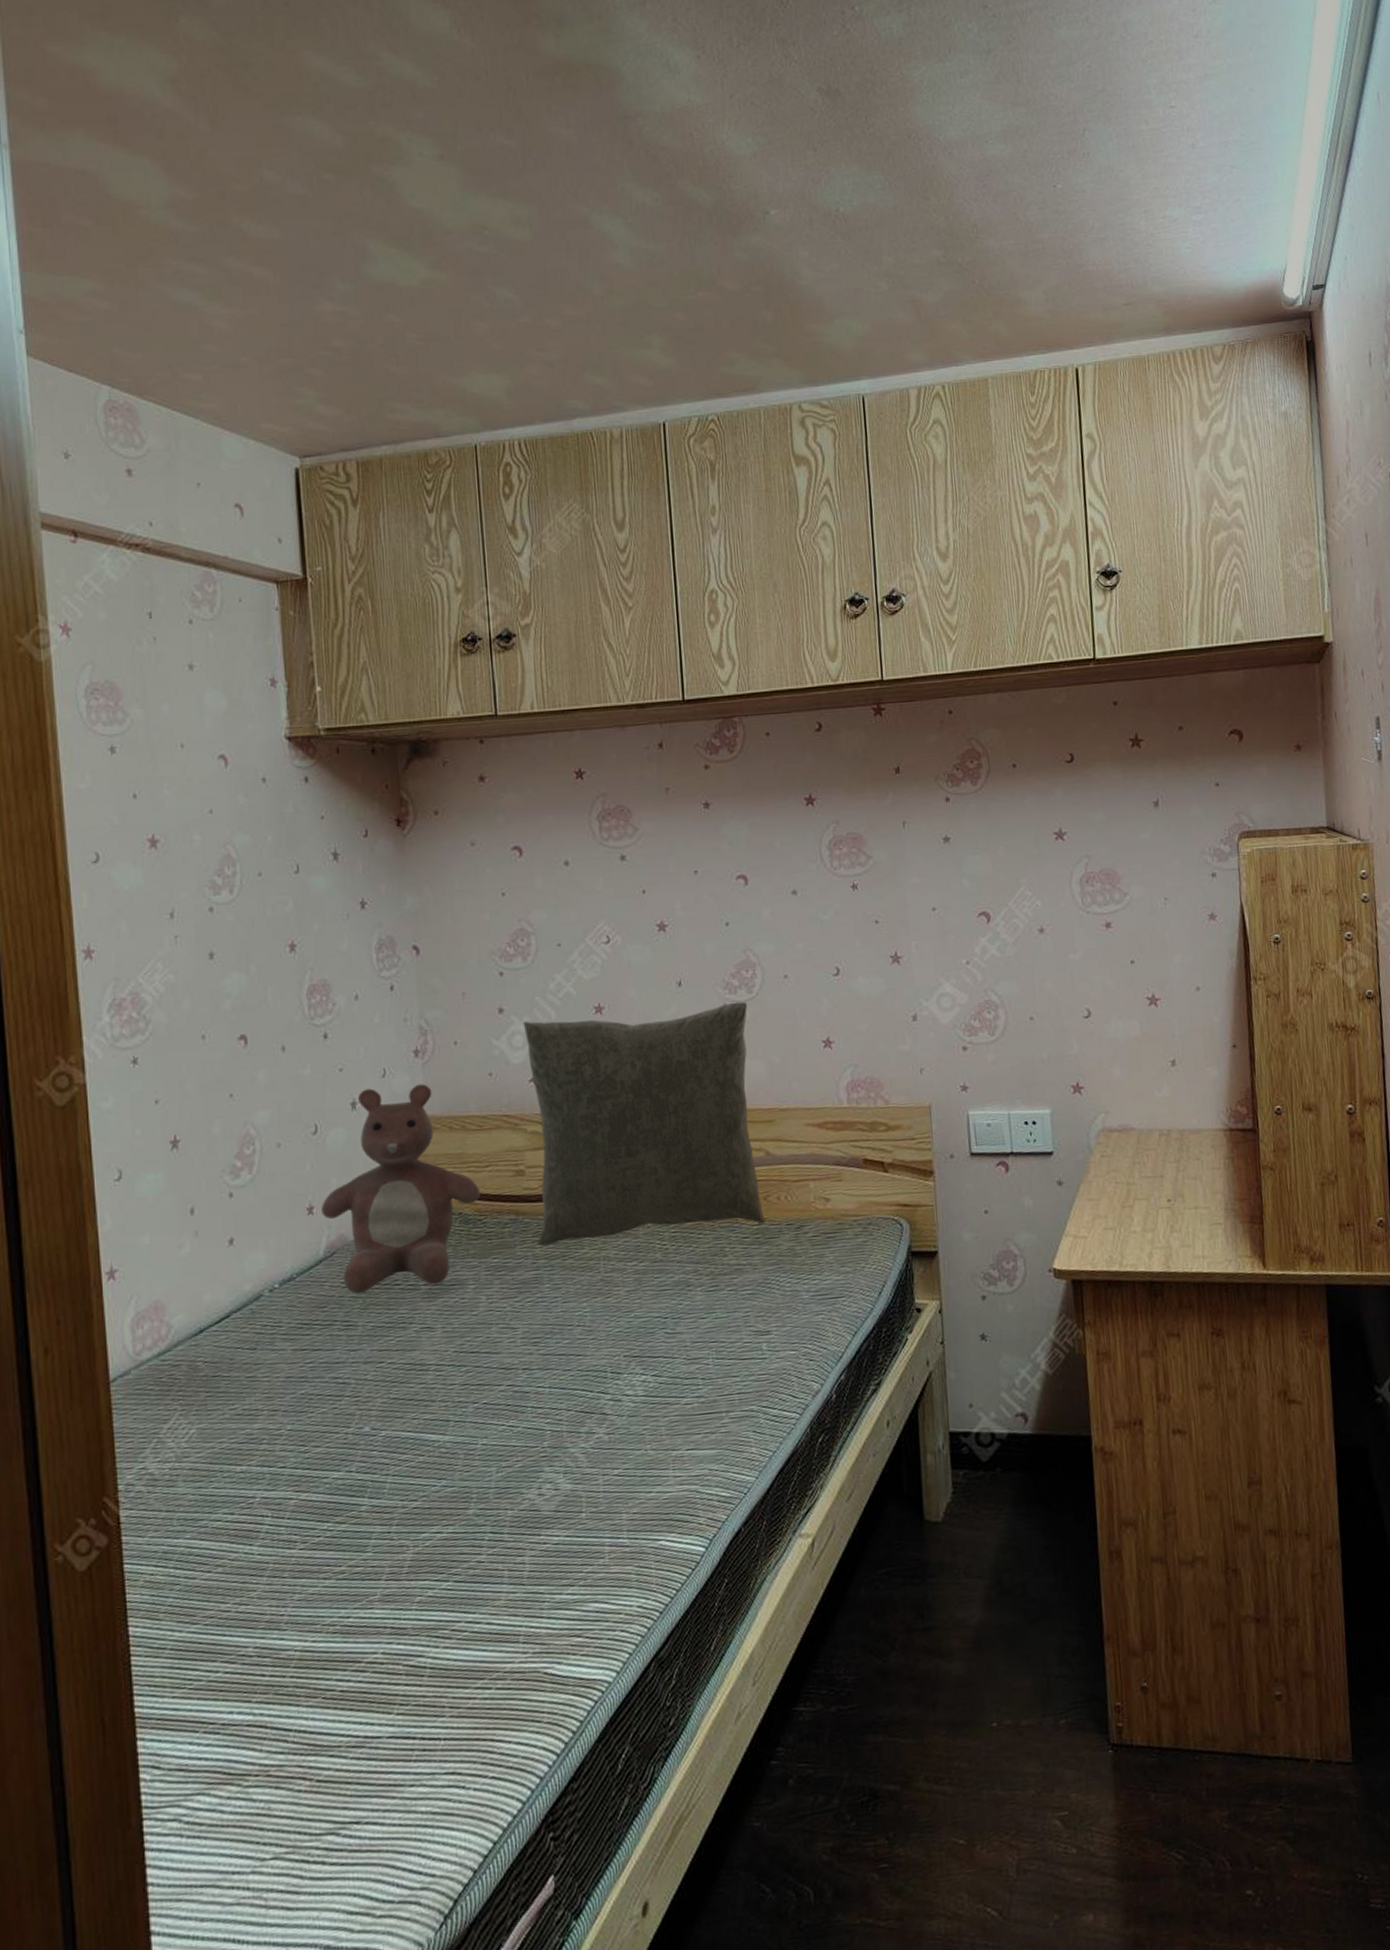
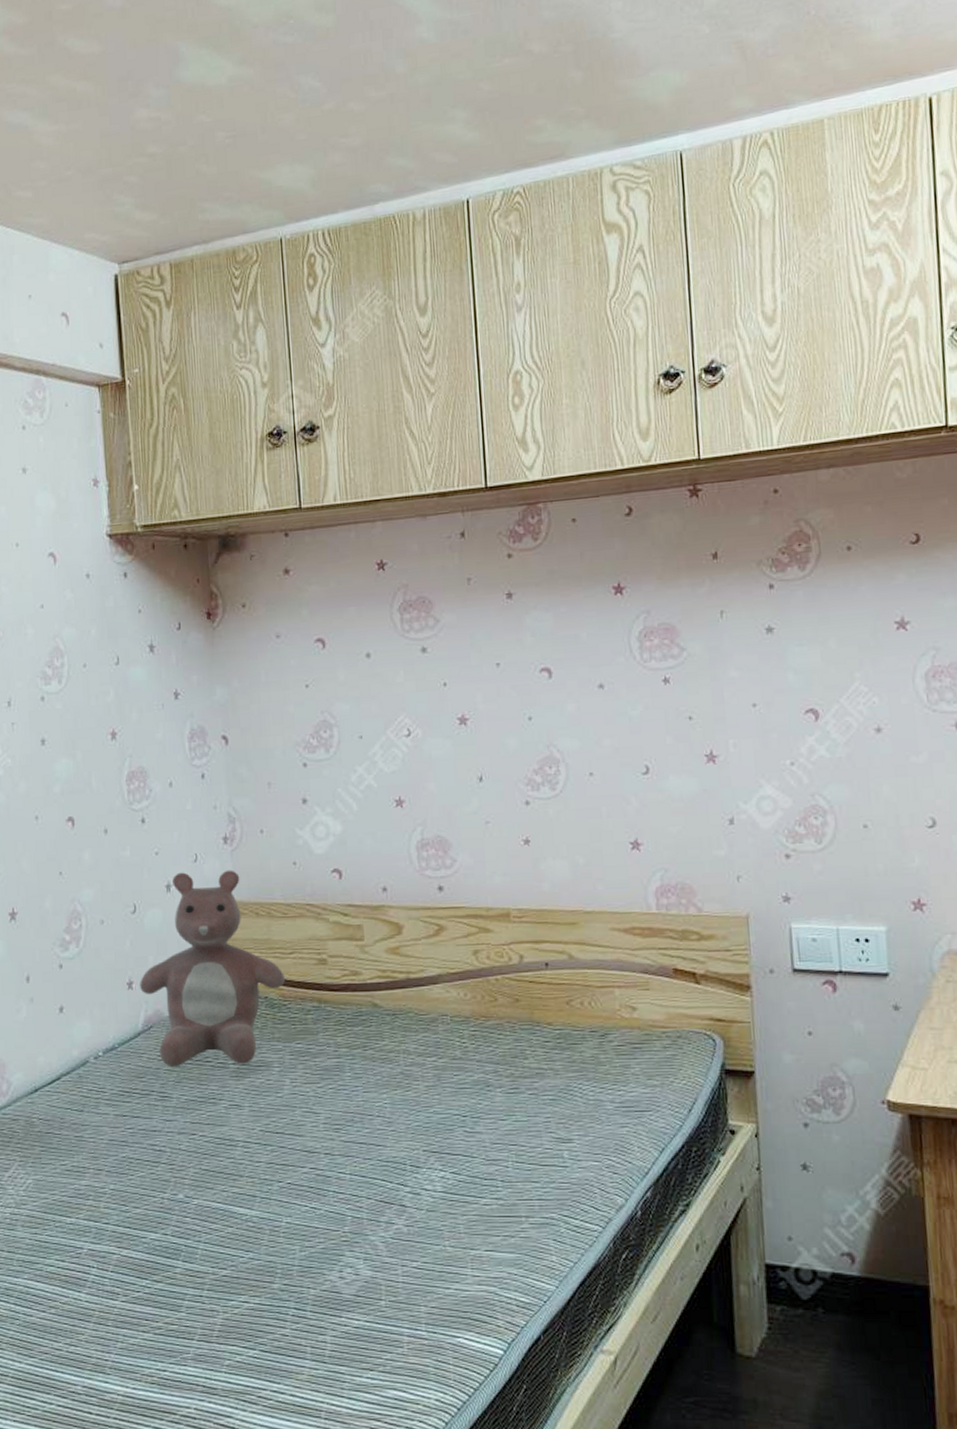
pillow: present [523,1001,765,1245] -> none [325,799,568,1034]

